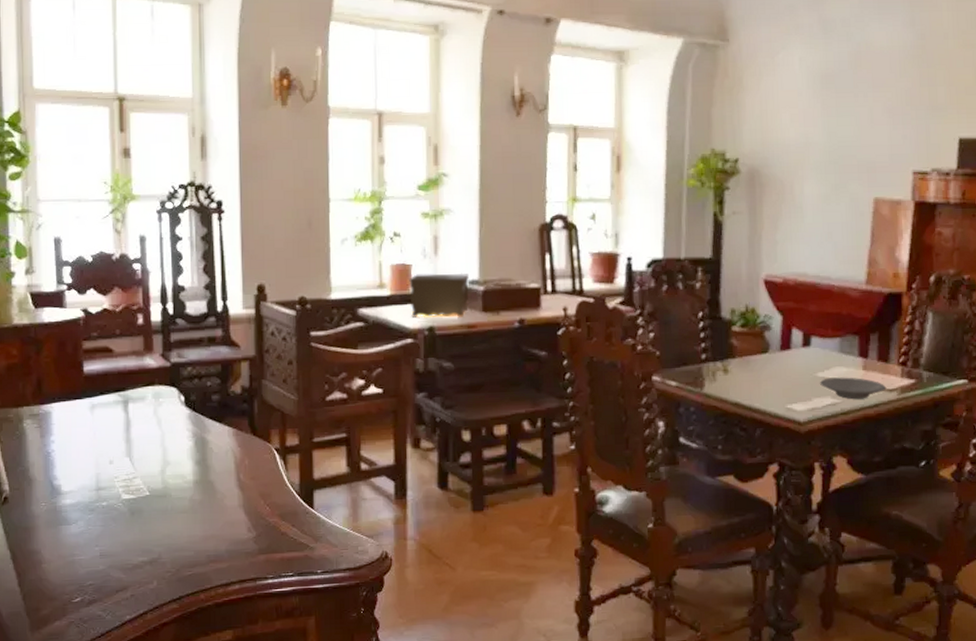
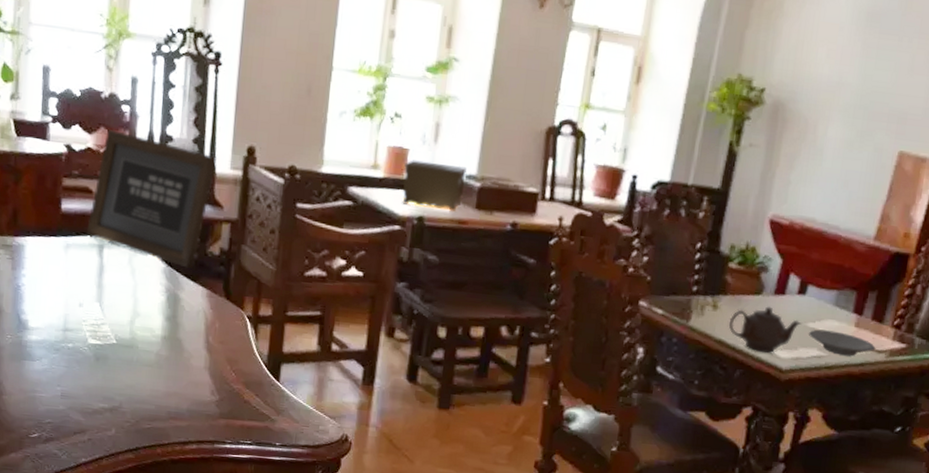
picture frame: none [110,287,229,411] -> present [86,129,217,269]
teapot: none [741,363,811,408] -> present [728,306,802,353]

